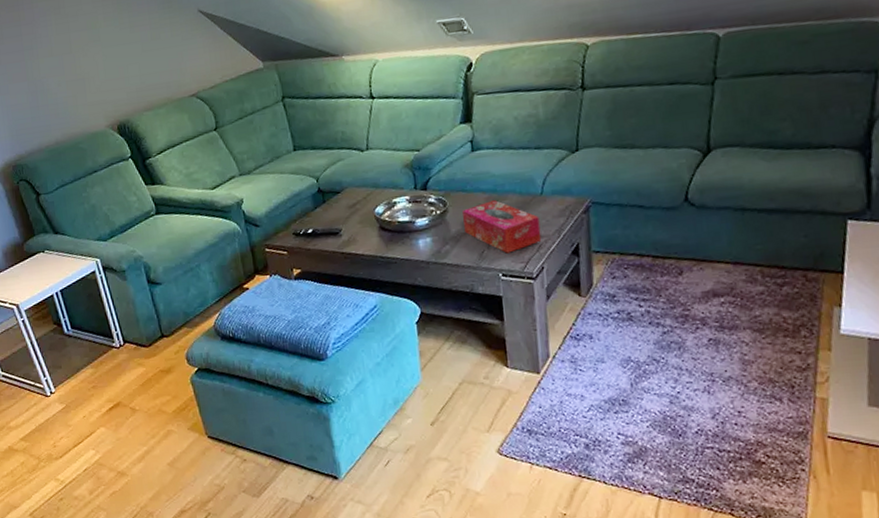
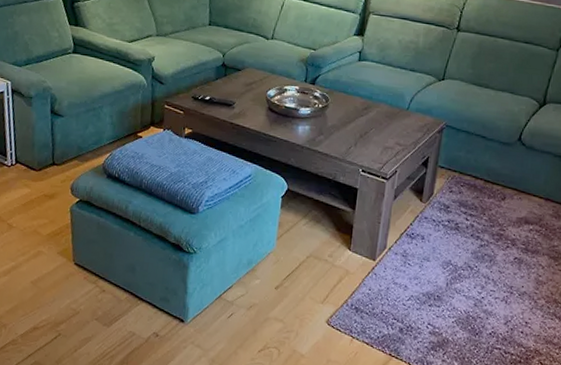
tissue box: present [461,200,542,253] -> none [339,106,402,153]

